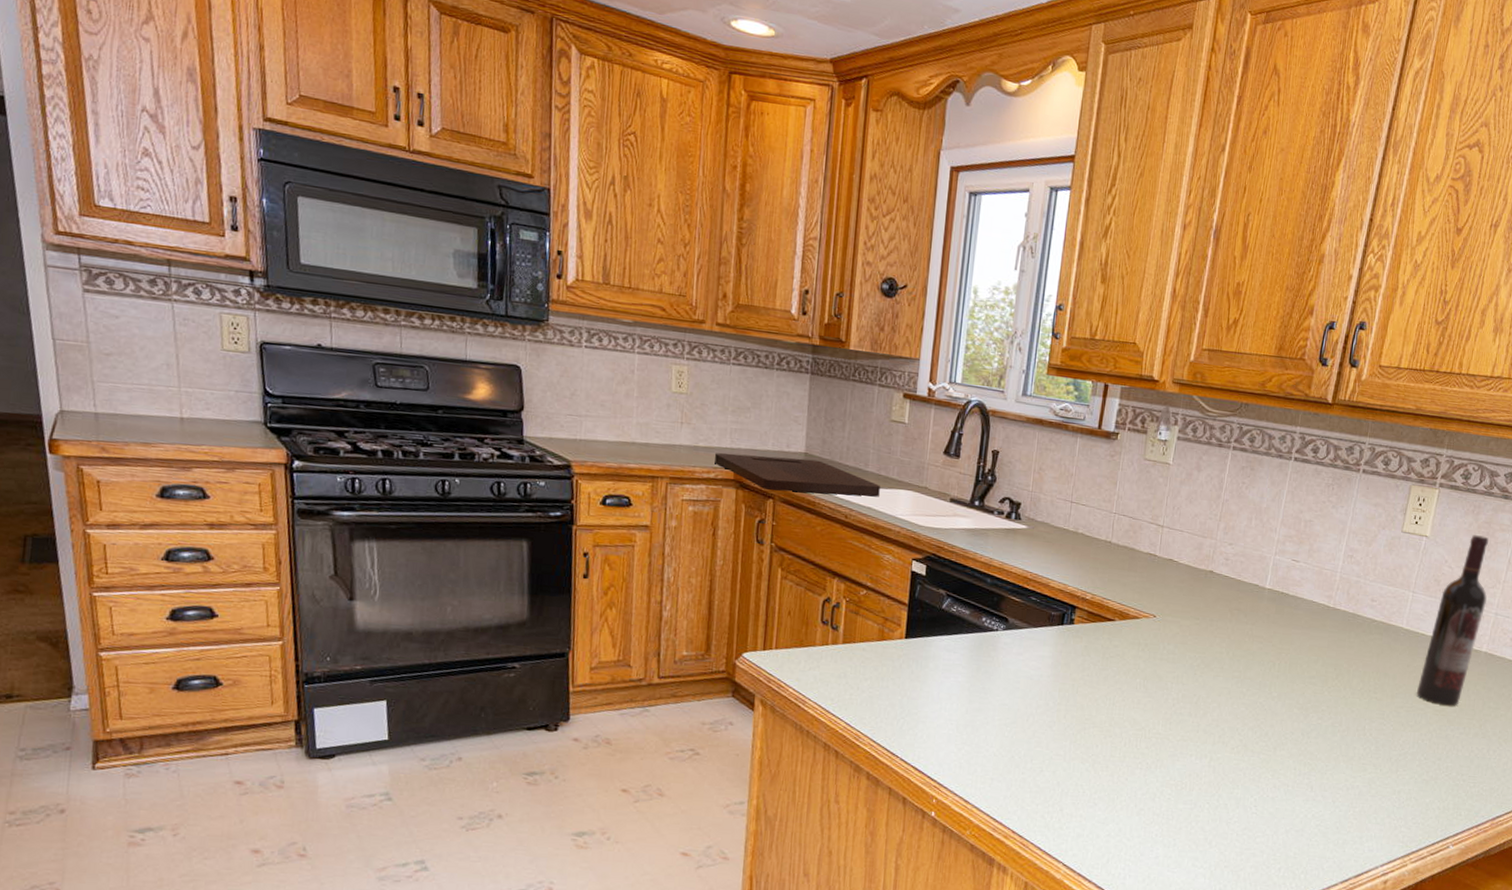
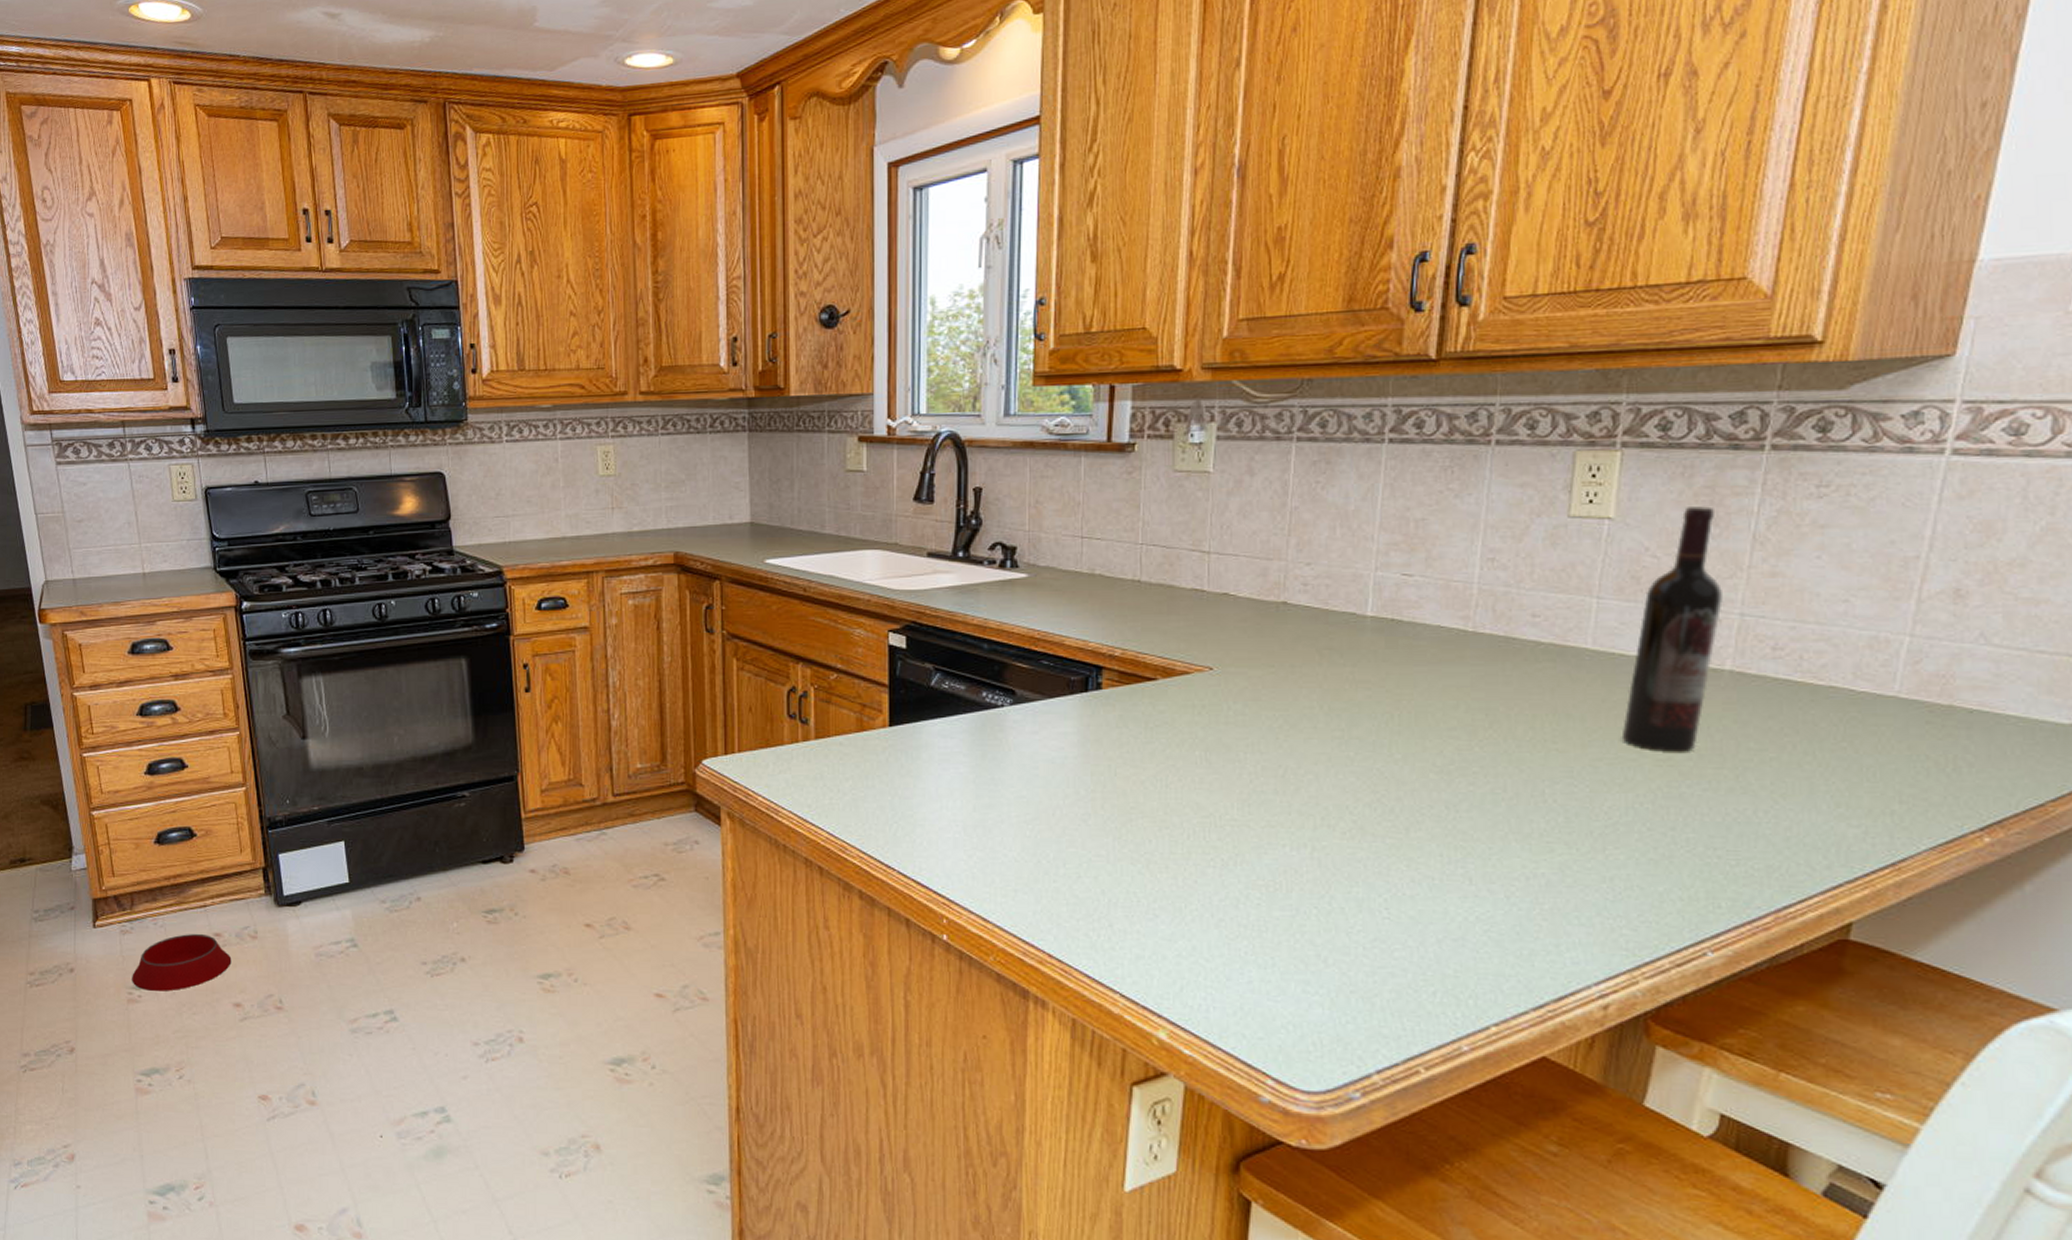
pet bowl: none [135,780,253,836] -> present [132,934,232,991]
cutting board: present [715,453,880,497] -> none [652,529,841,571]

